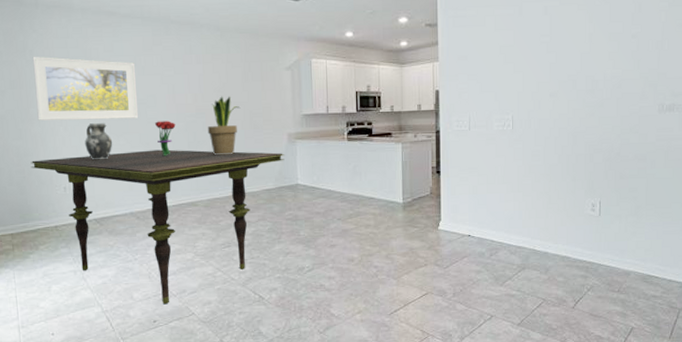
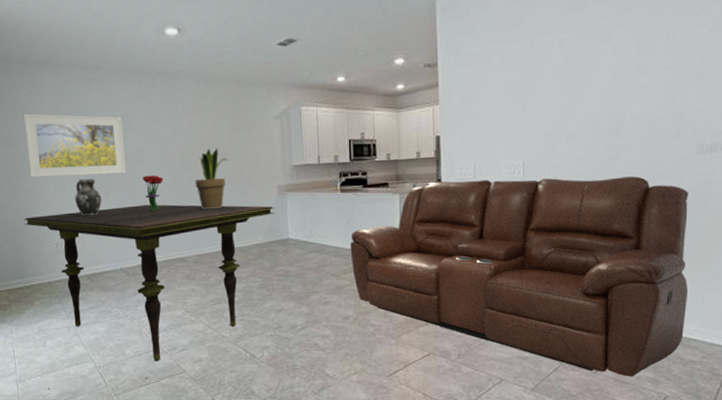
sofa: none [355,131,651,311] -> present [350,176,688,377]

